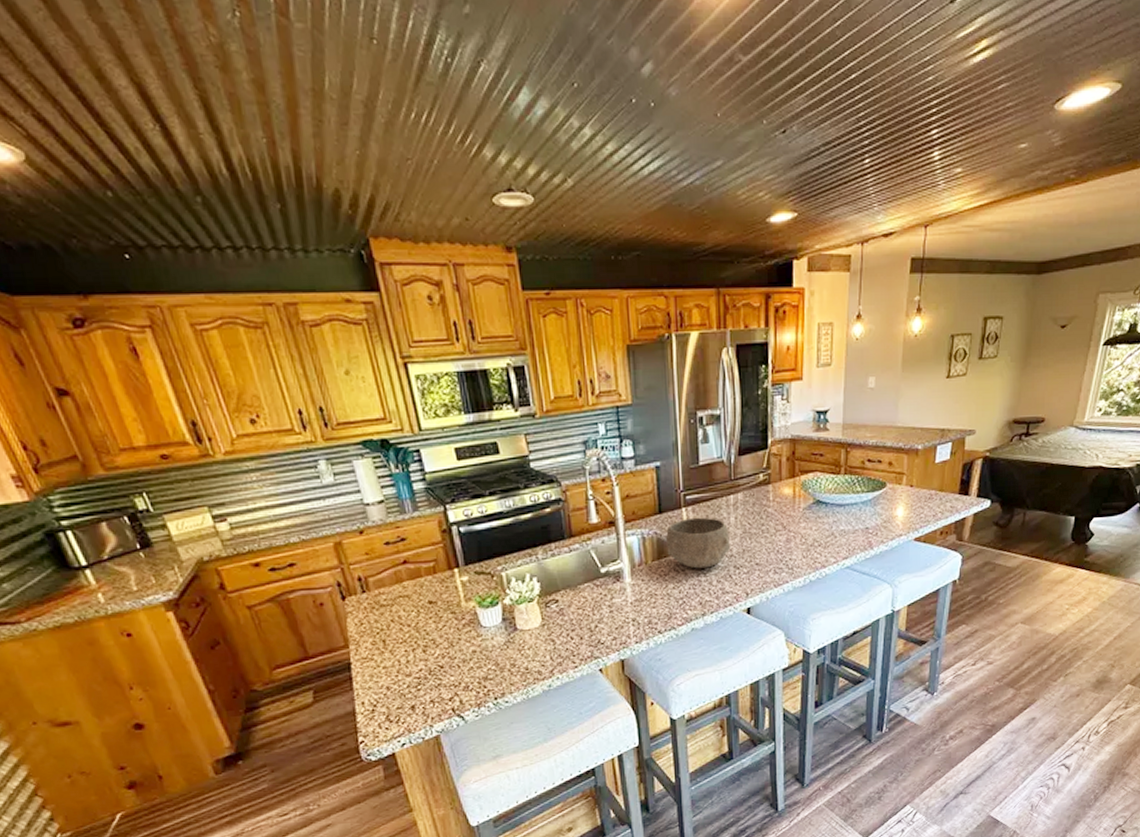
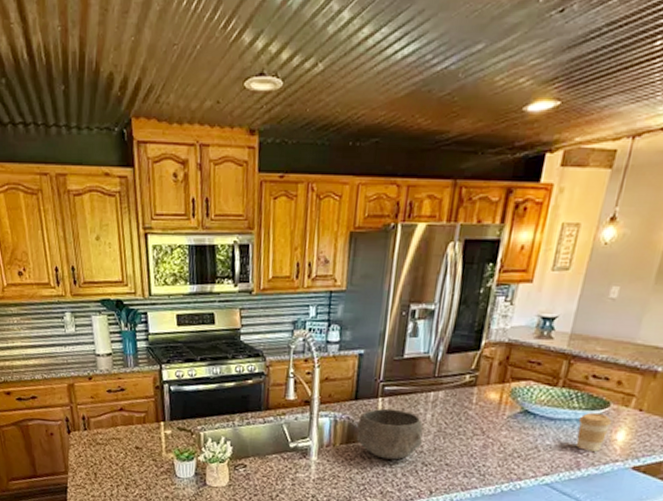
coffee cup: none [863,493,890,531] -> present [575,412,612,453]

